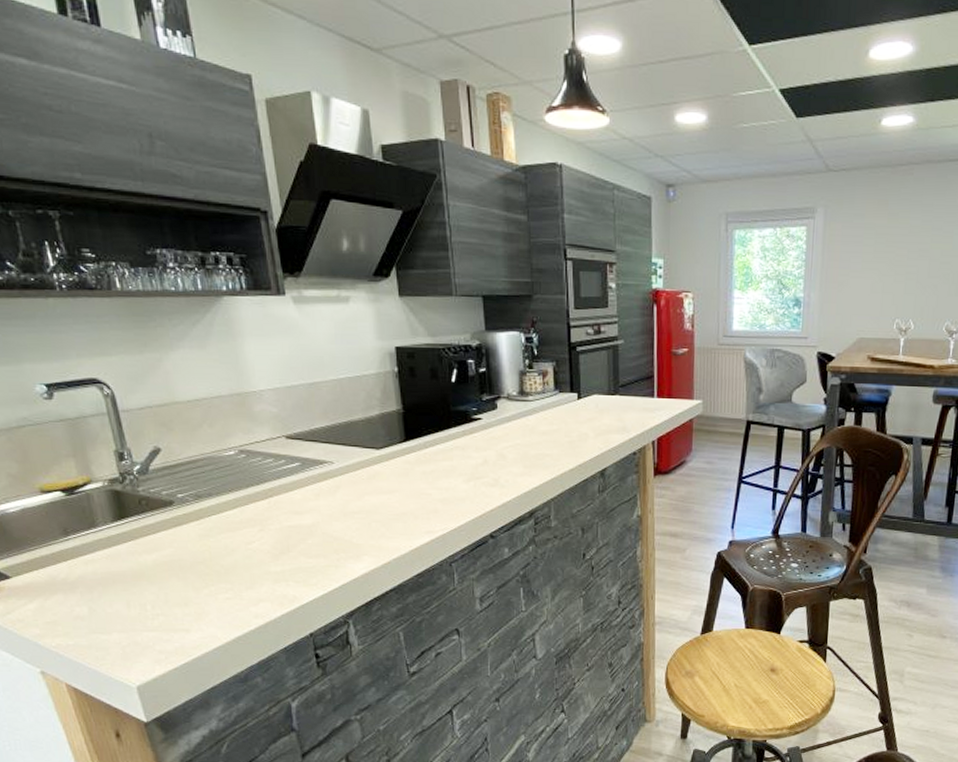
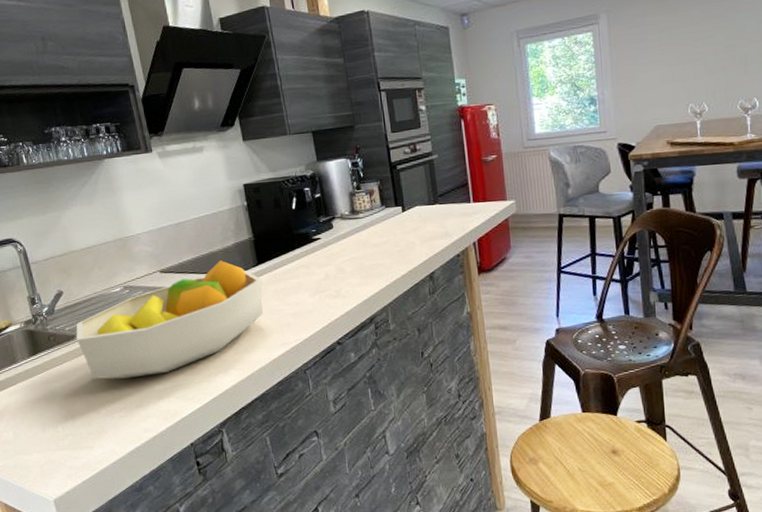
fruit bowl: none [175,432,409,556] -> present [76,260,263,379]

